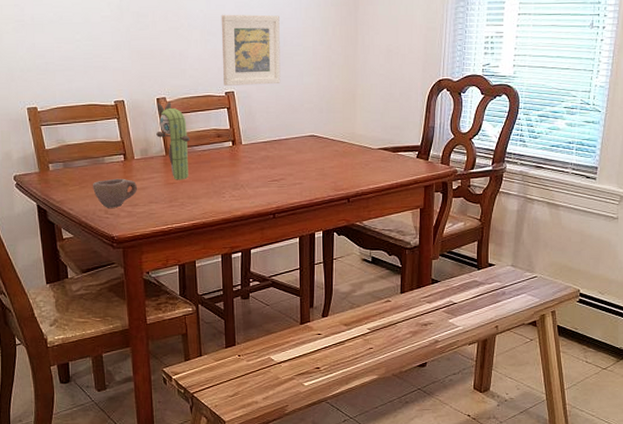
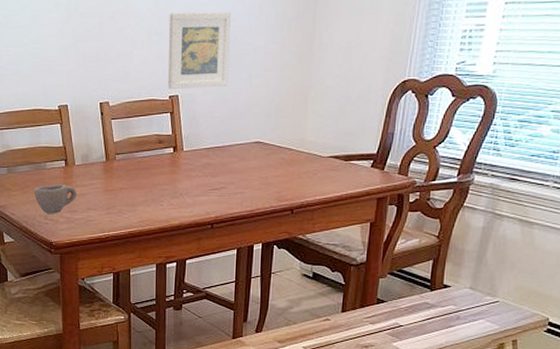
plant: present [156,101,191,180] -> none [98,106,132,187]

